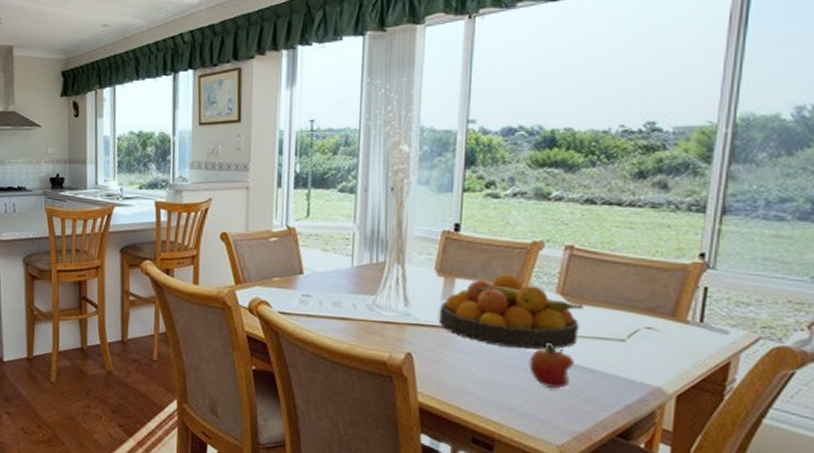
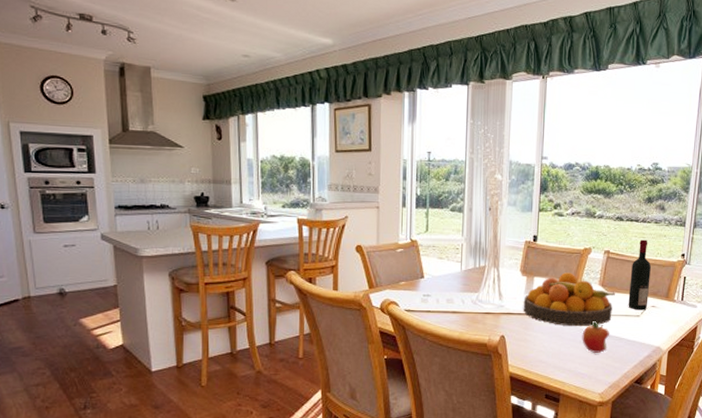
wine bottle: none [605,231,644,333] -> present [628,239,651,310]

